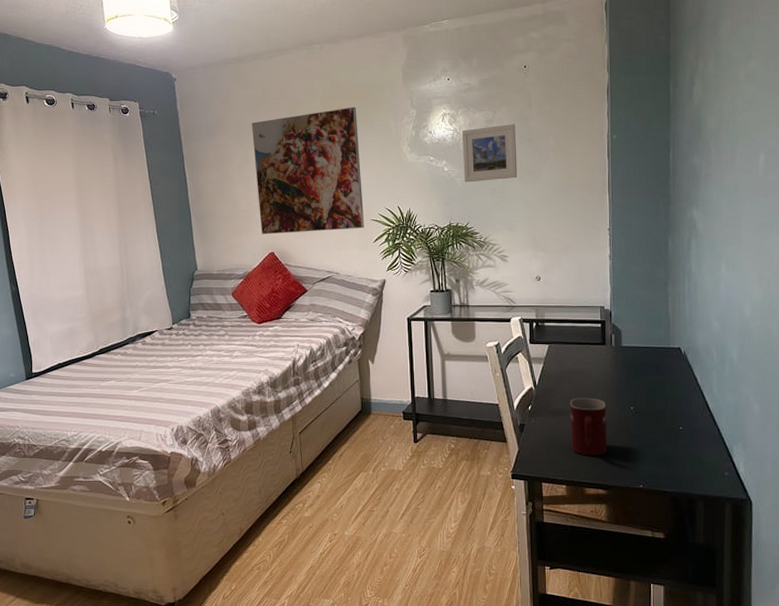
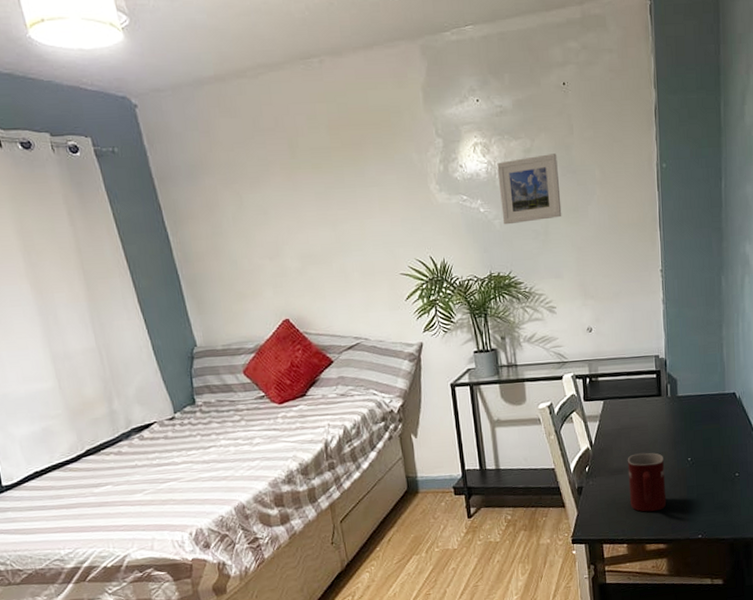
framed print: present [251,106,365,235] -> none [242,137,394,299]

